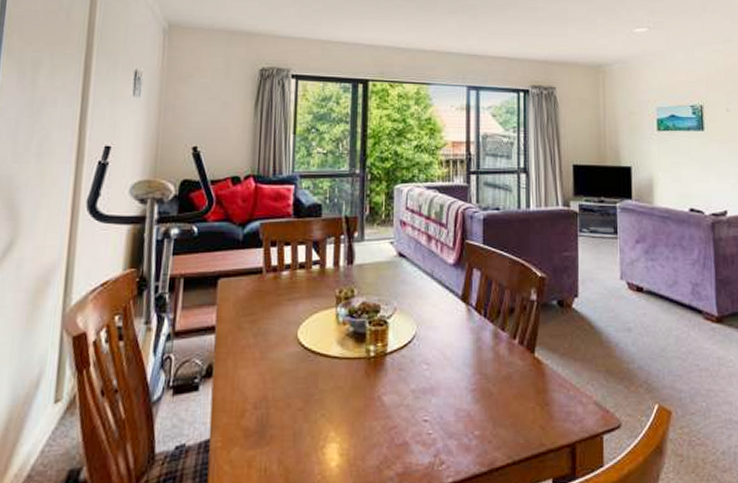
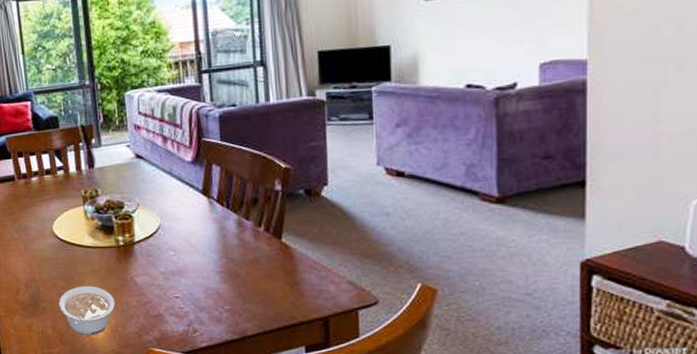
legume: none [290,406,357,472] -> present [58,286,116,335]

